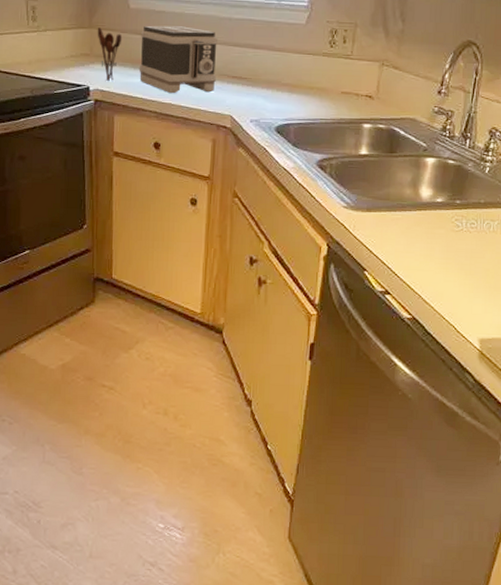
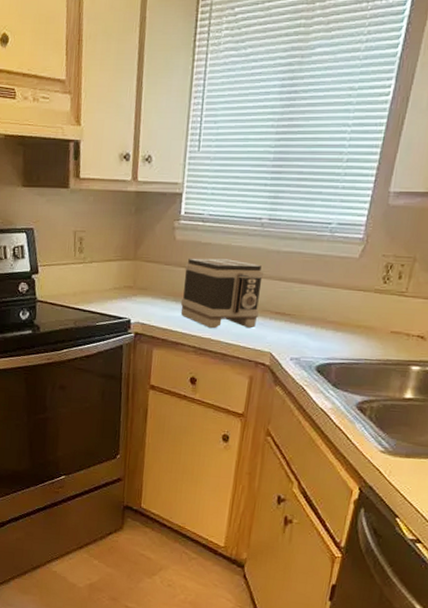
utensil holder: present [97,27,122,82] -> none [141,259,166,315]

